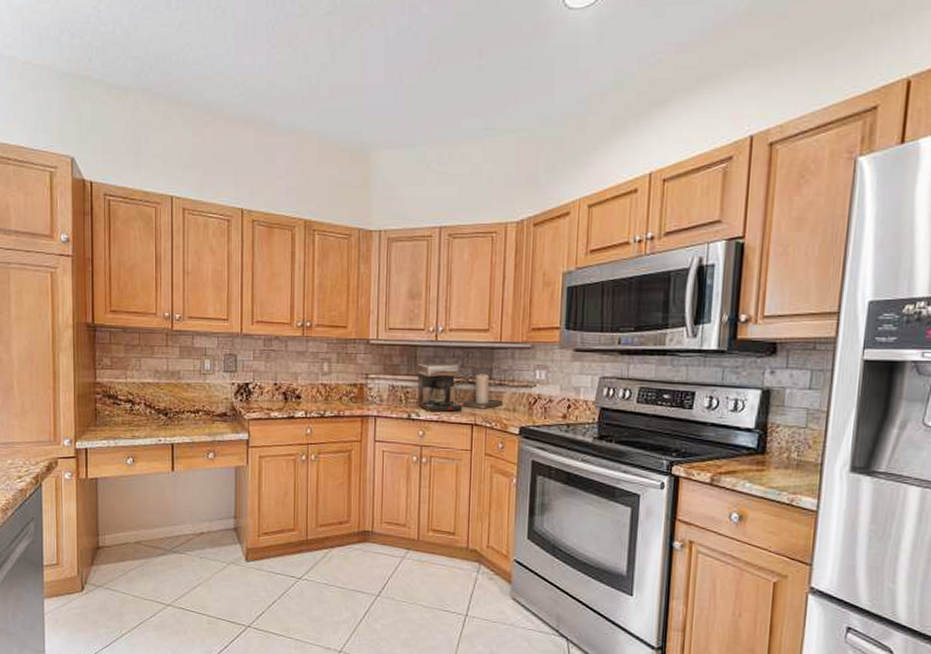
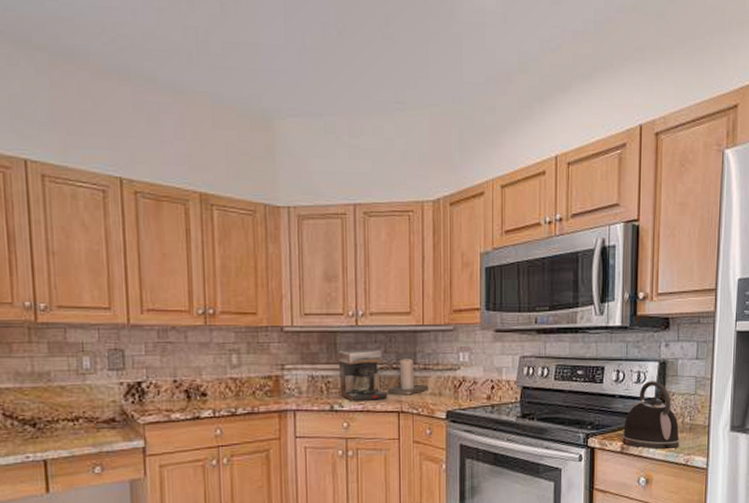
kettle: none [712,410,785,486] -> present [622,381,681,450]

